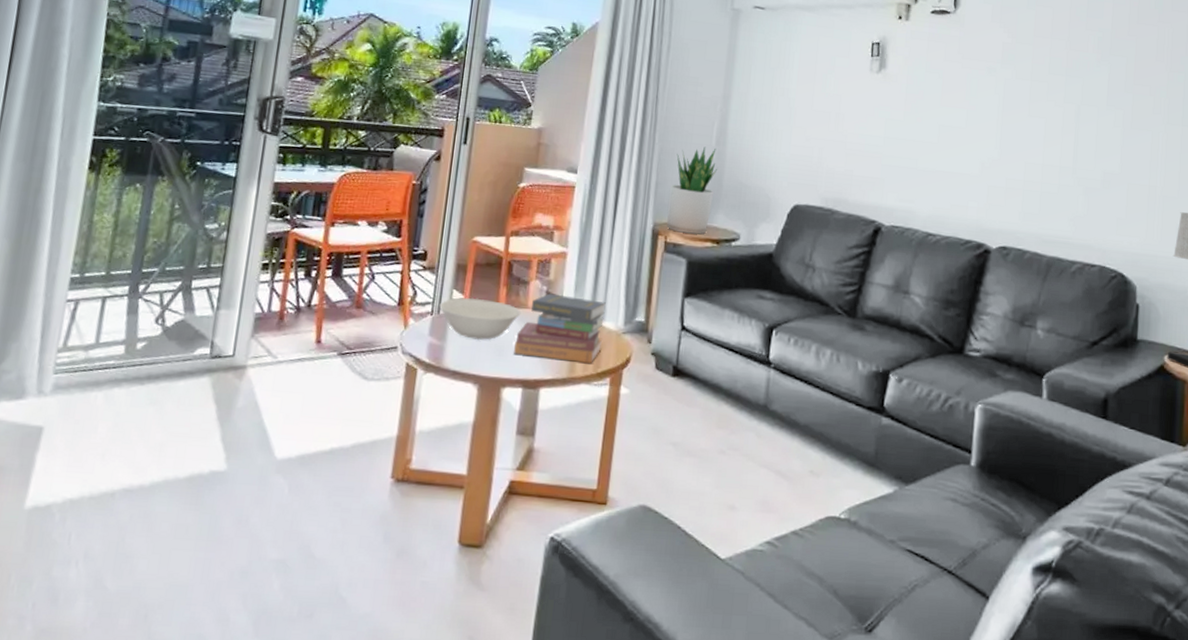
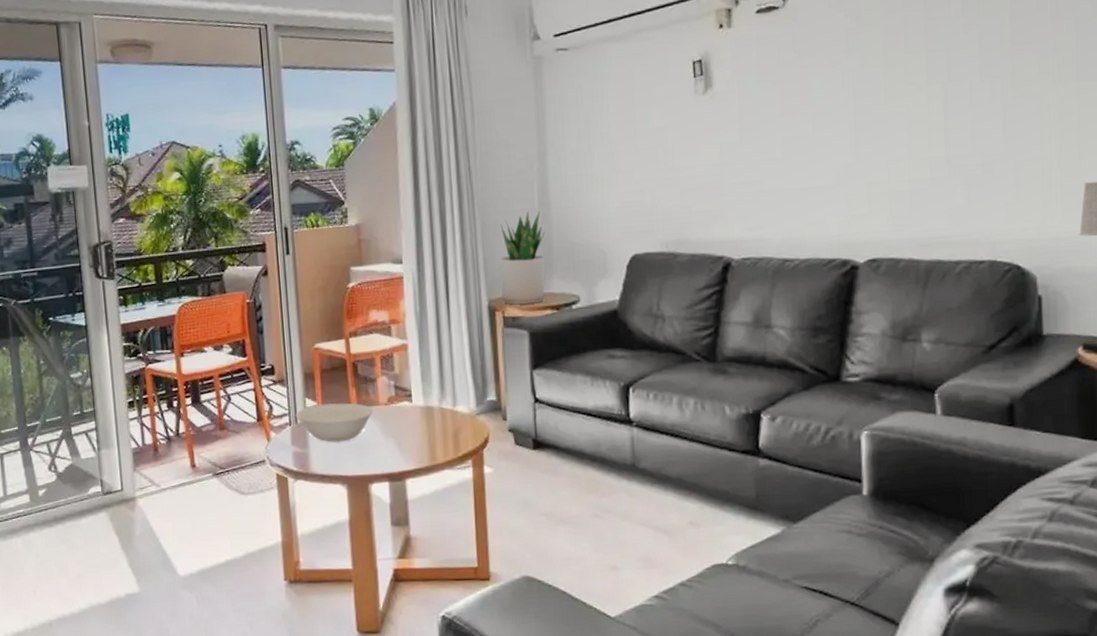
books: present [513,293,606,364] -> none [373,386,458,451]

